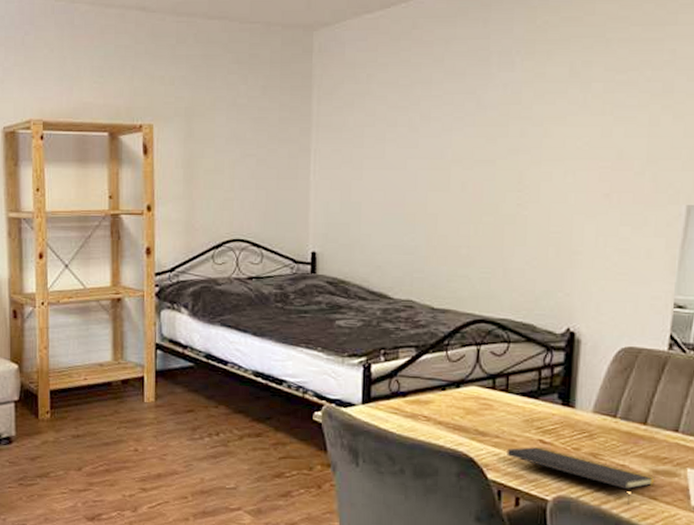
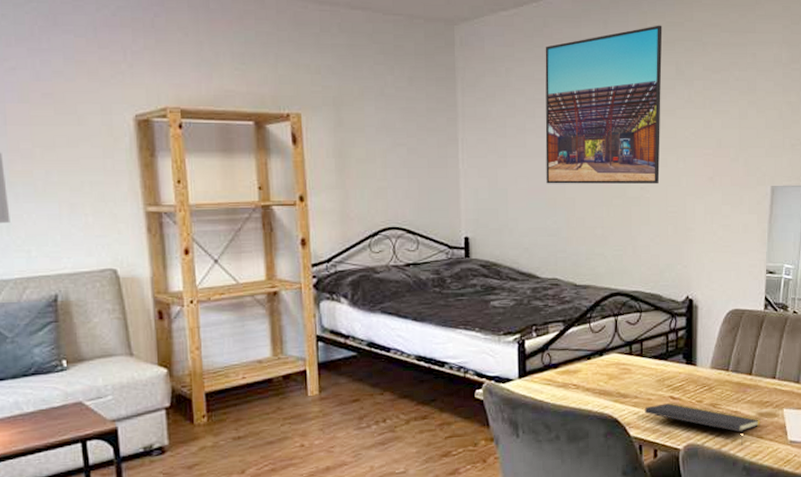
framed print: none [405,21,556,201] -> present [545,25,663,185]

